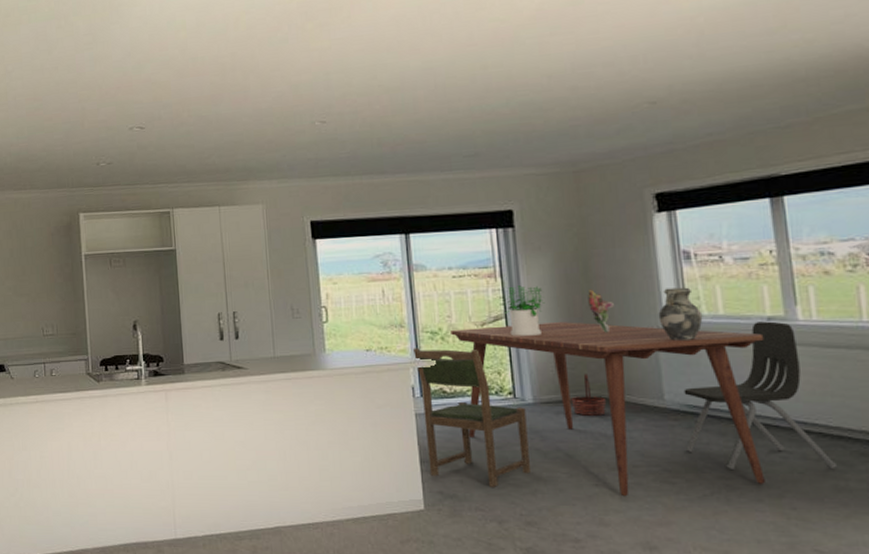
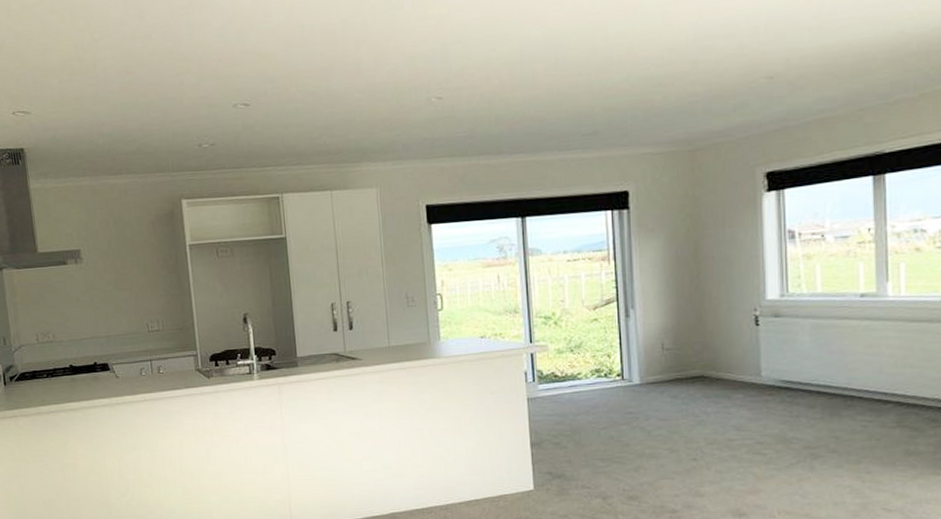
dining chair: present [412,348,530,487] -> none [526,333,634,466]
dining table: present [451,322,765,497] -> none [564,303,856,469]
potted plant: present [504,286,545,336] -> none [617,268,656,319]
basket: present [571,374,607,416] -> none [675,354,708,394]
bouquet: present [588,289,614,333] -> none [696,270,720,313]
ceramic jug: present [658,287,703,341] -> none [761,266,802,319]
dining chair: present [684,321,838,469] -> none [777,298,910,439]

